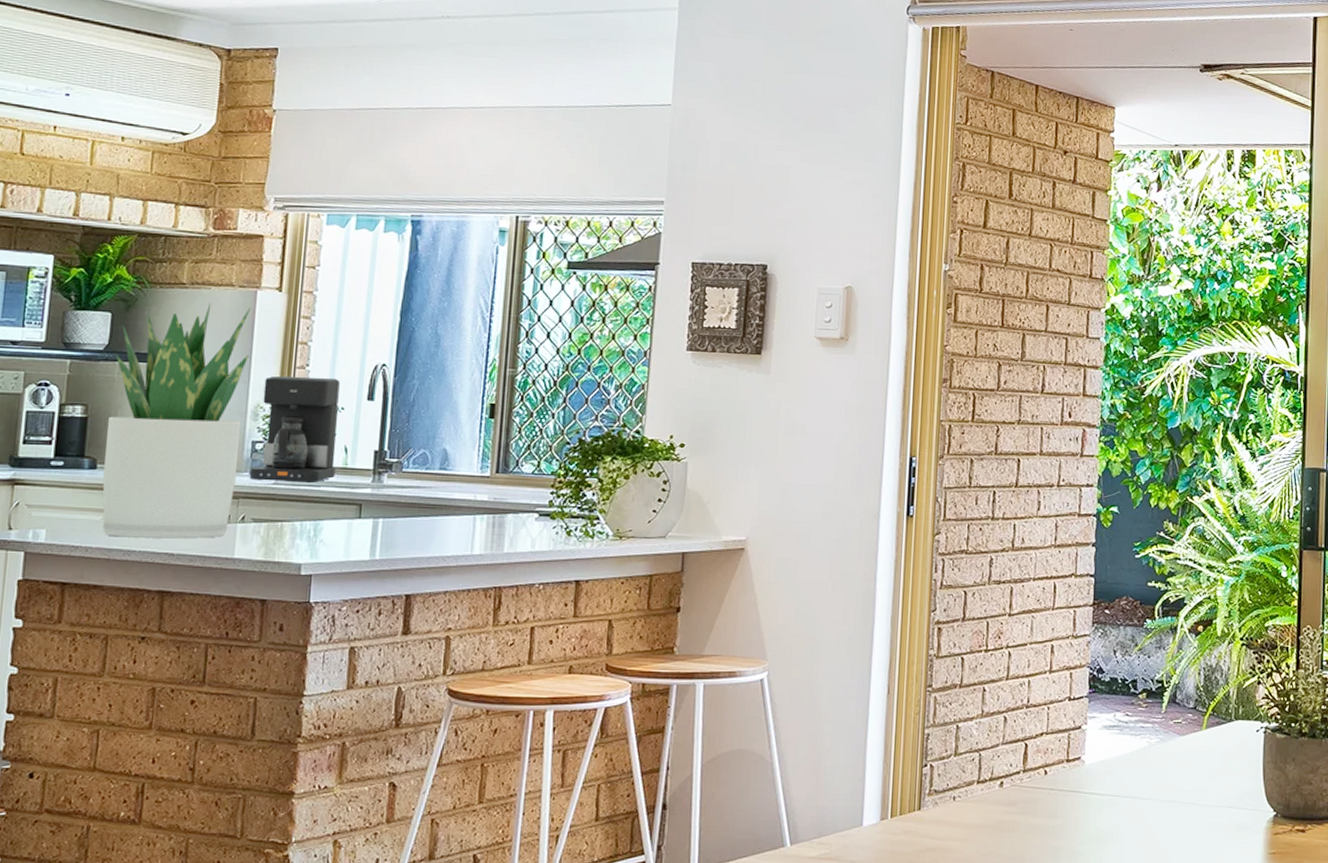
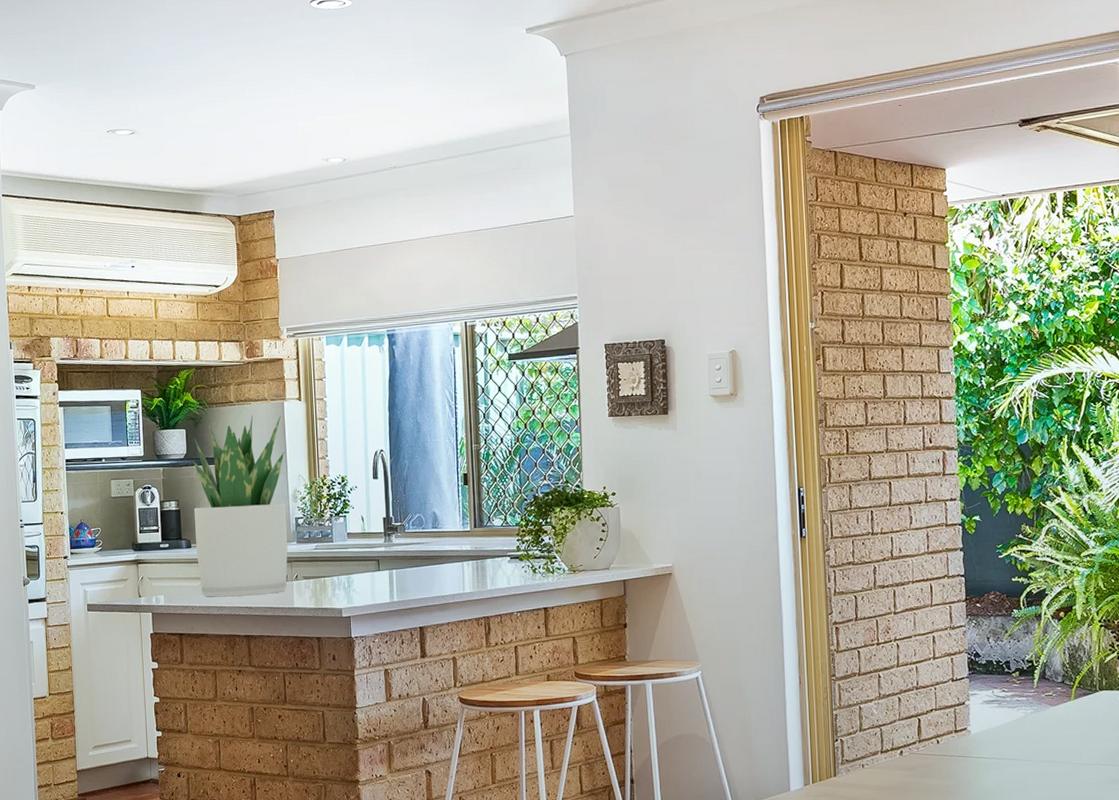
coffee maker: present [250,375,340,482] -> none [297,464,357,547]

